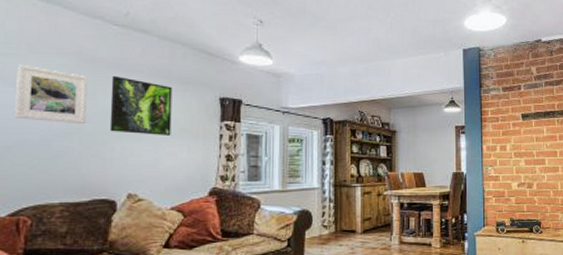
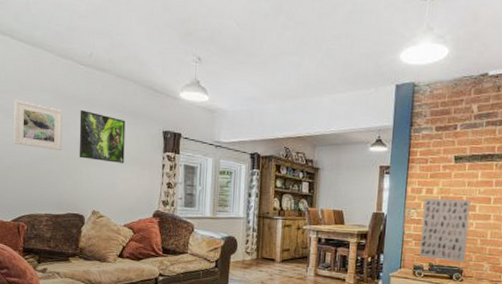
wall art: none [500,154,542,215] -> present [420,198,471,262]

